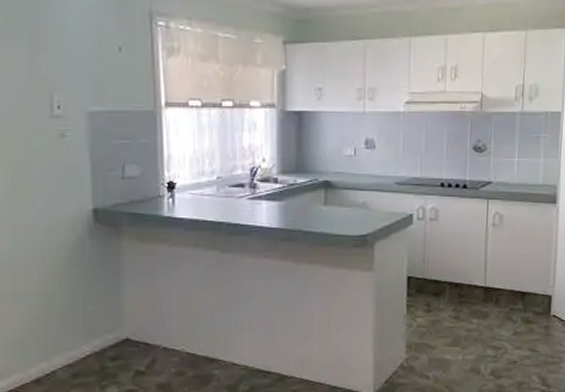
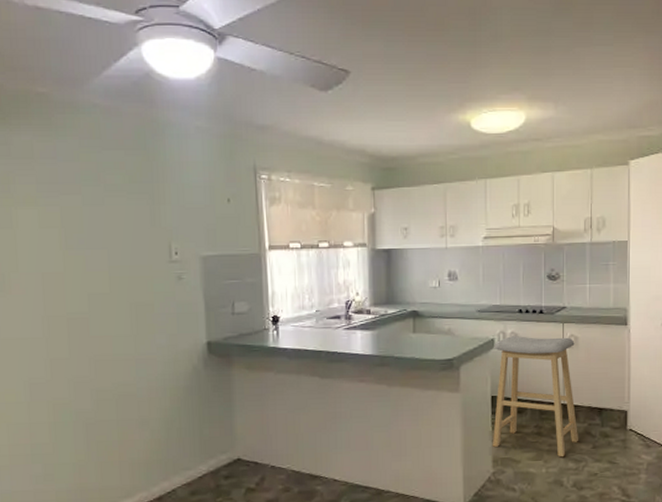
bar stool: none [406,211,500,344] -> present [492,335,578,457]

